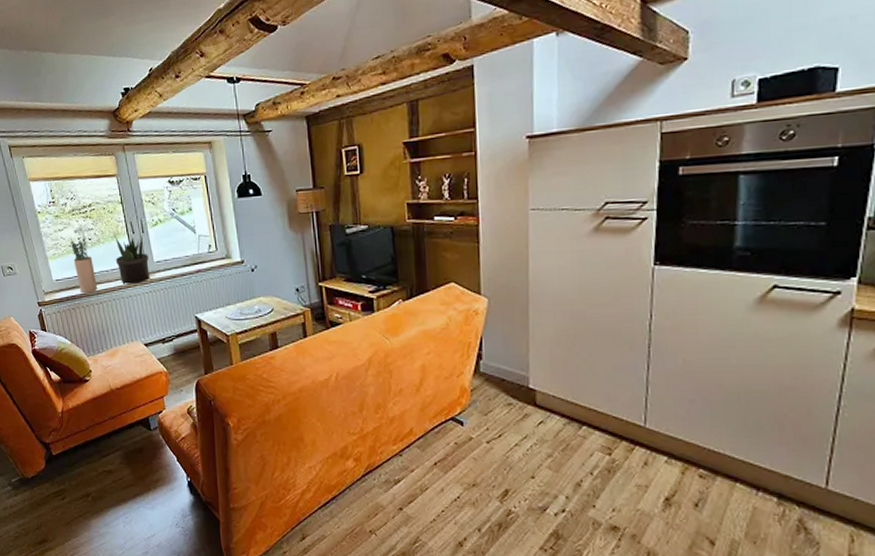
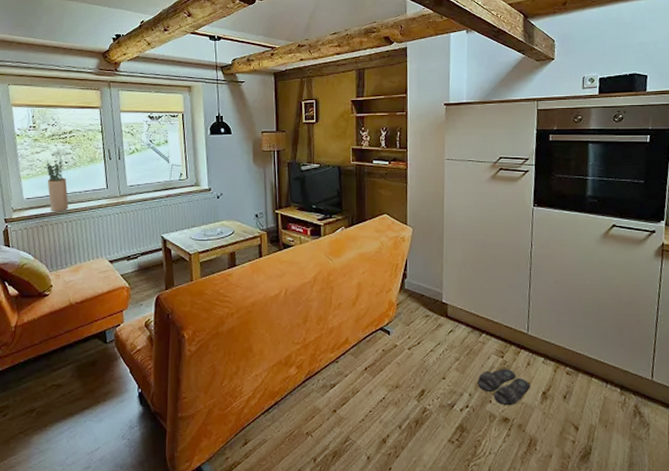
planter: present [115,236,150,285] -> none [89,161,122,206]
slippers: none [577,467,648,511] -> present [478,368,530,405]

